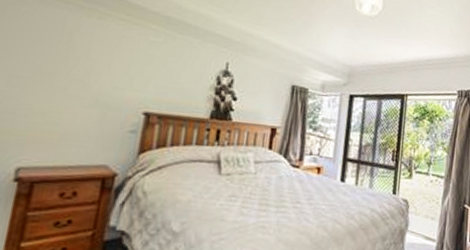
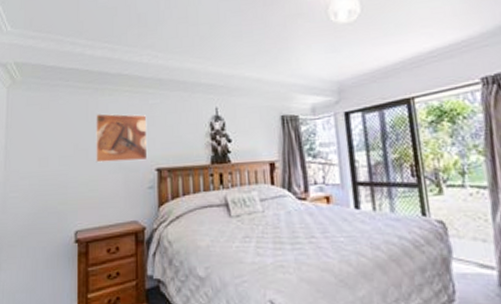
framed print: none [64,36,144,101] -> present [96,113,148,163]

